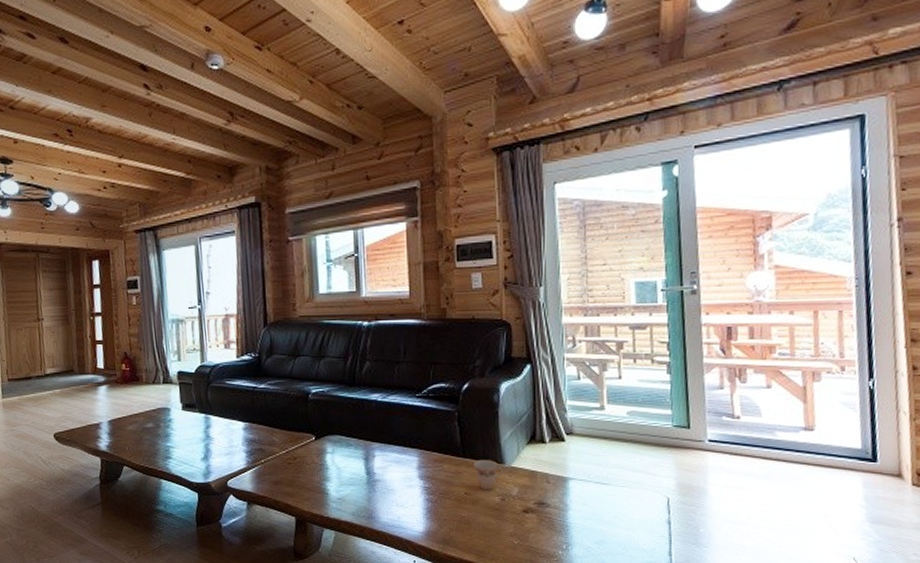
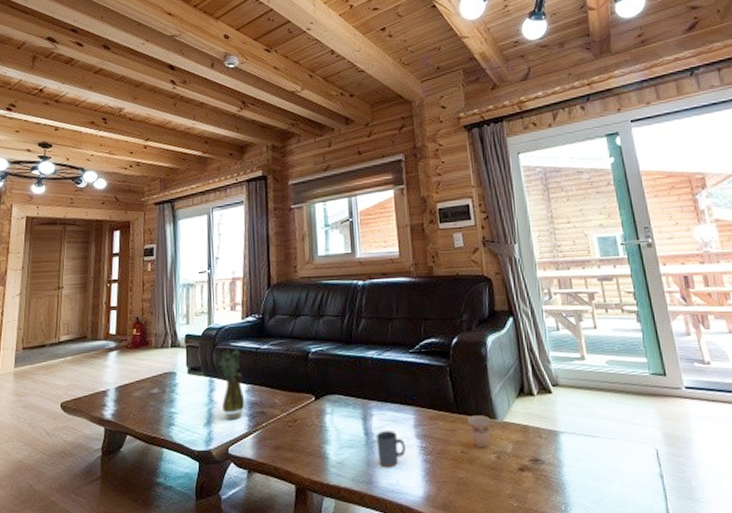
vase: none [213,385,243,456] -> present [218,347,245,420]
mug: none [378,470,408,505] -> present [376,430,406,468]

